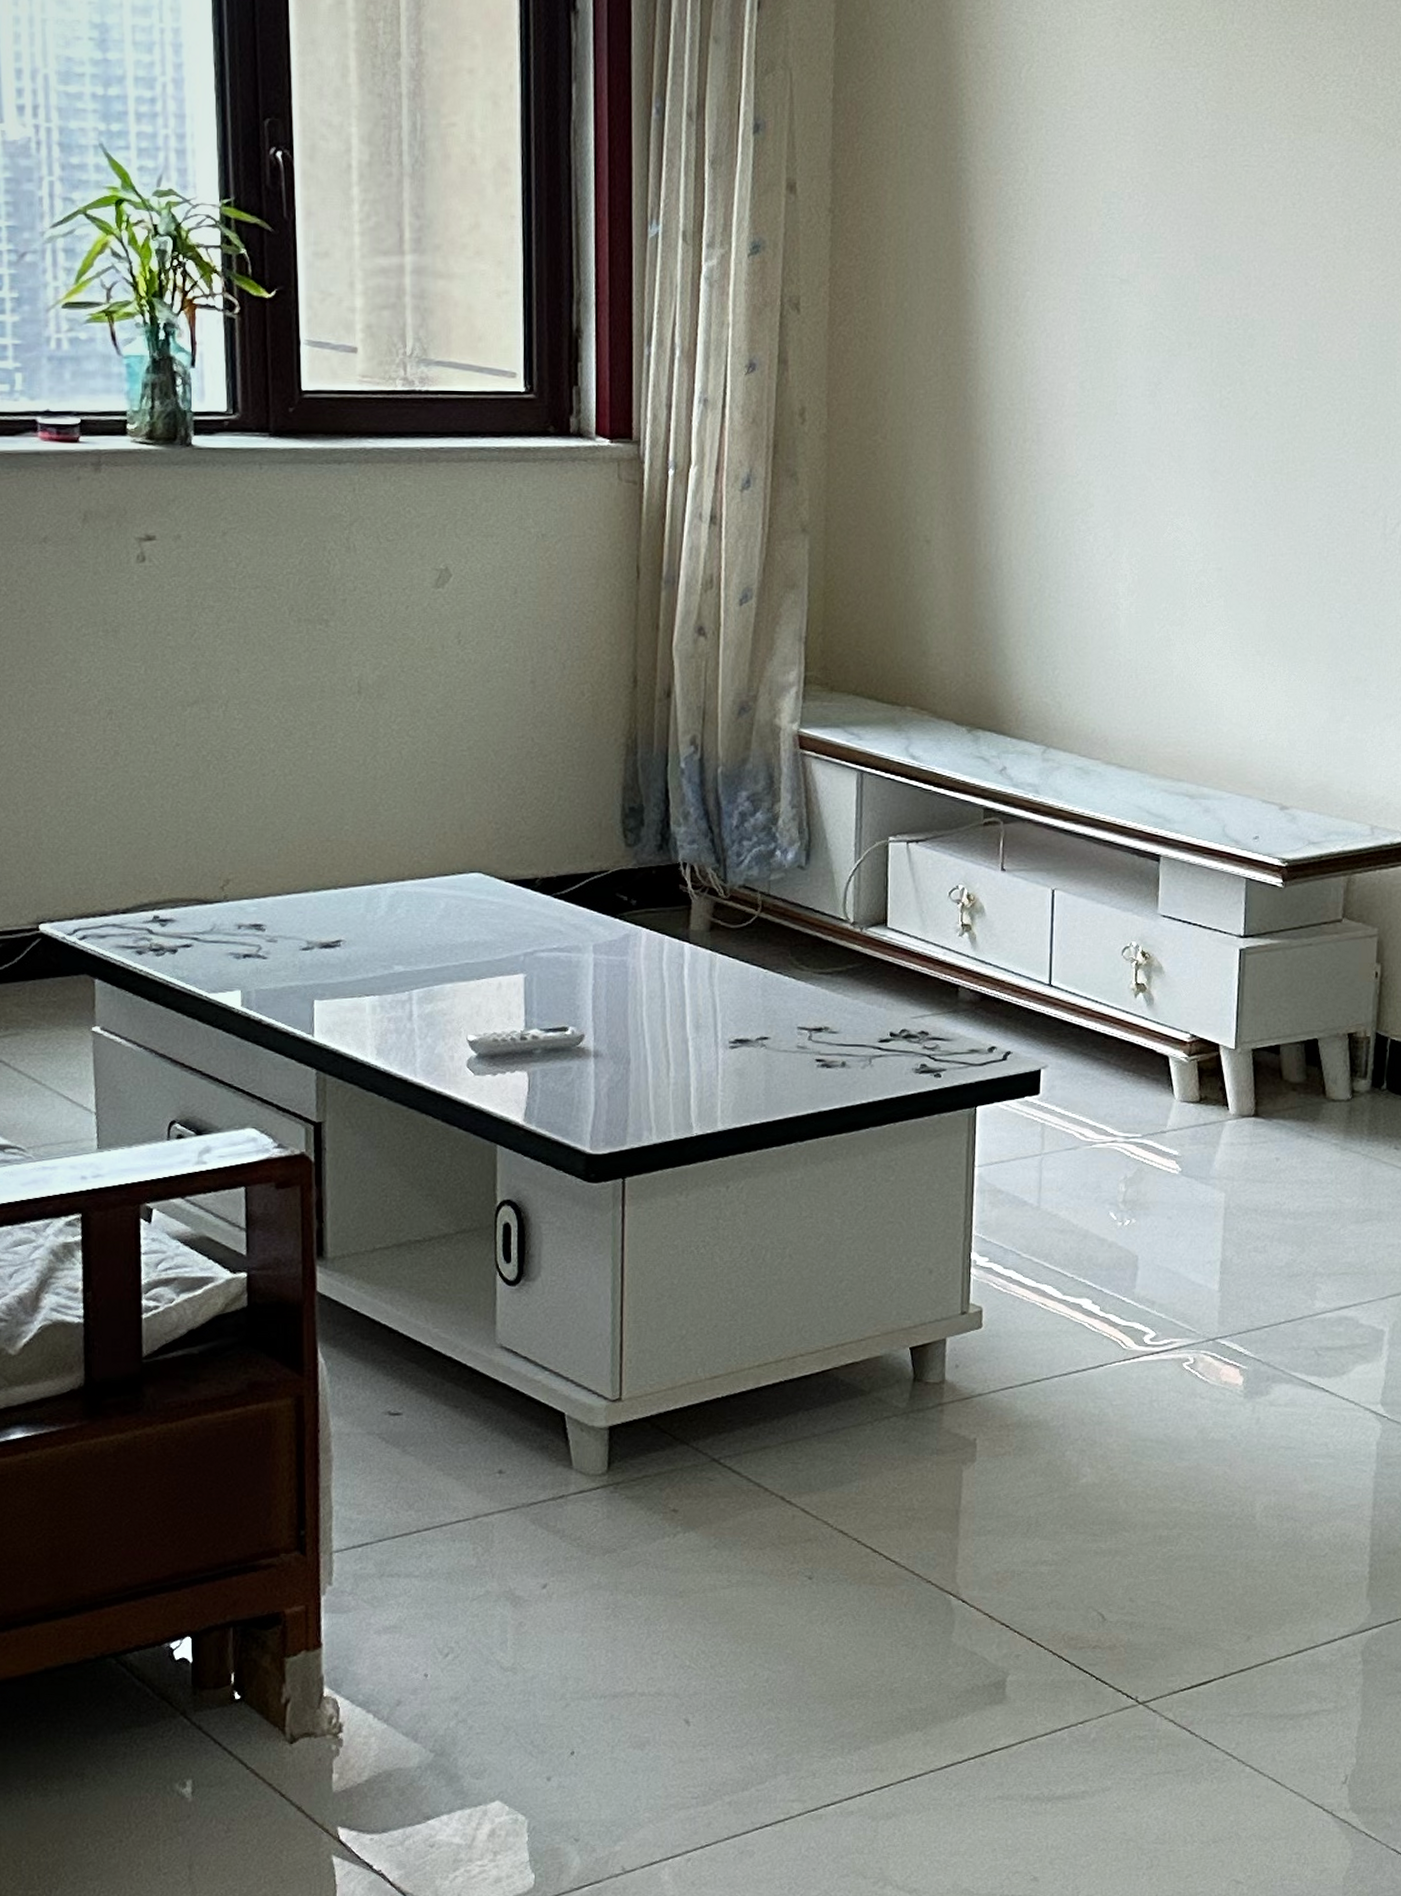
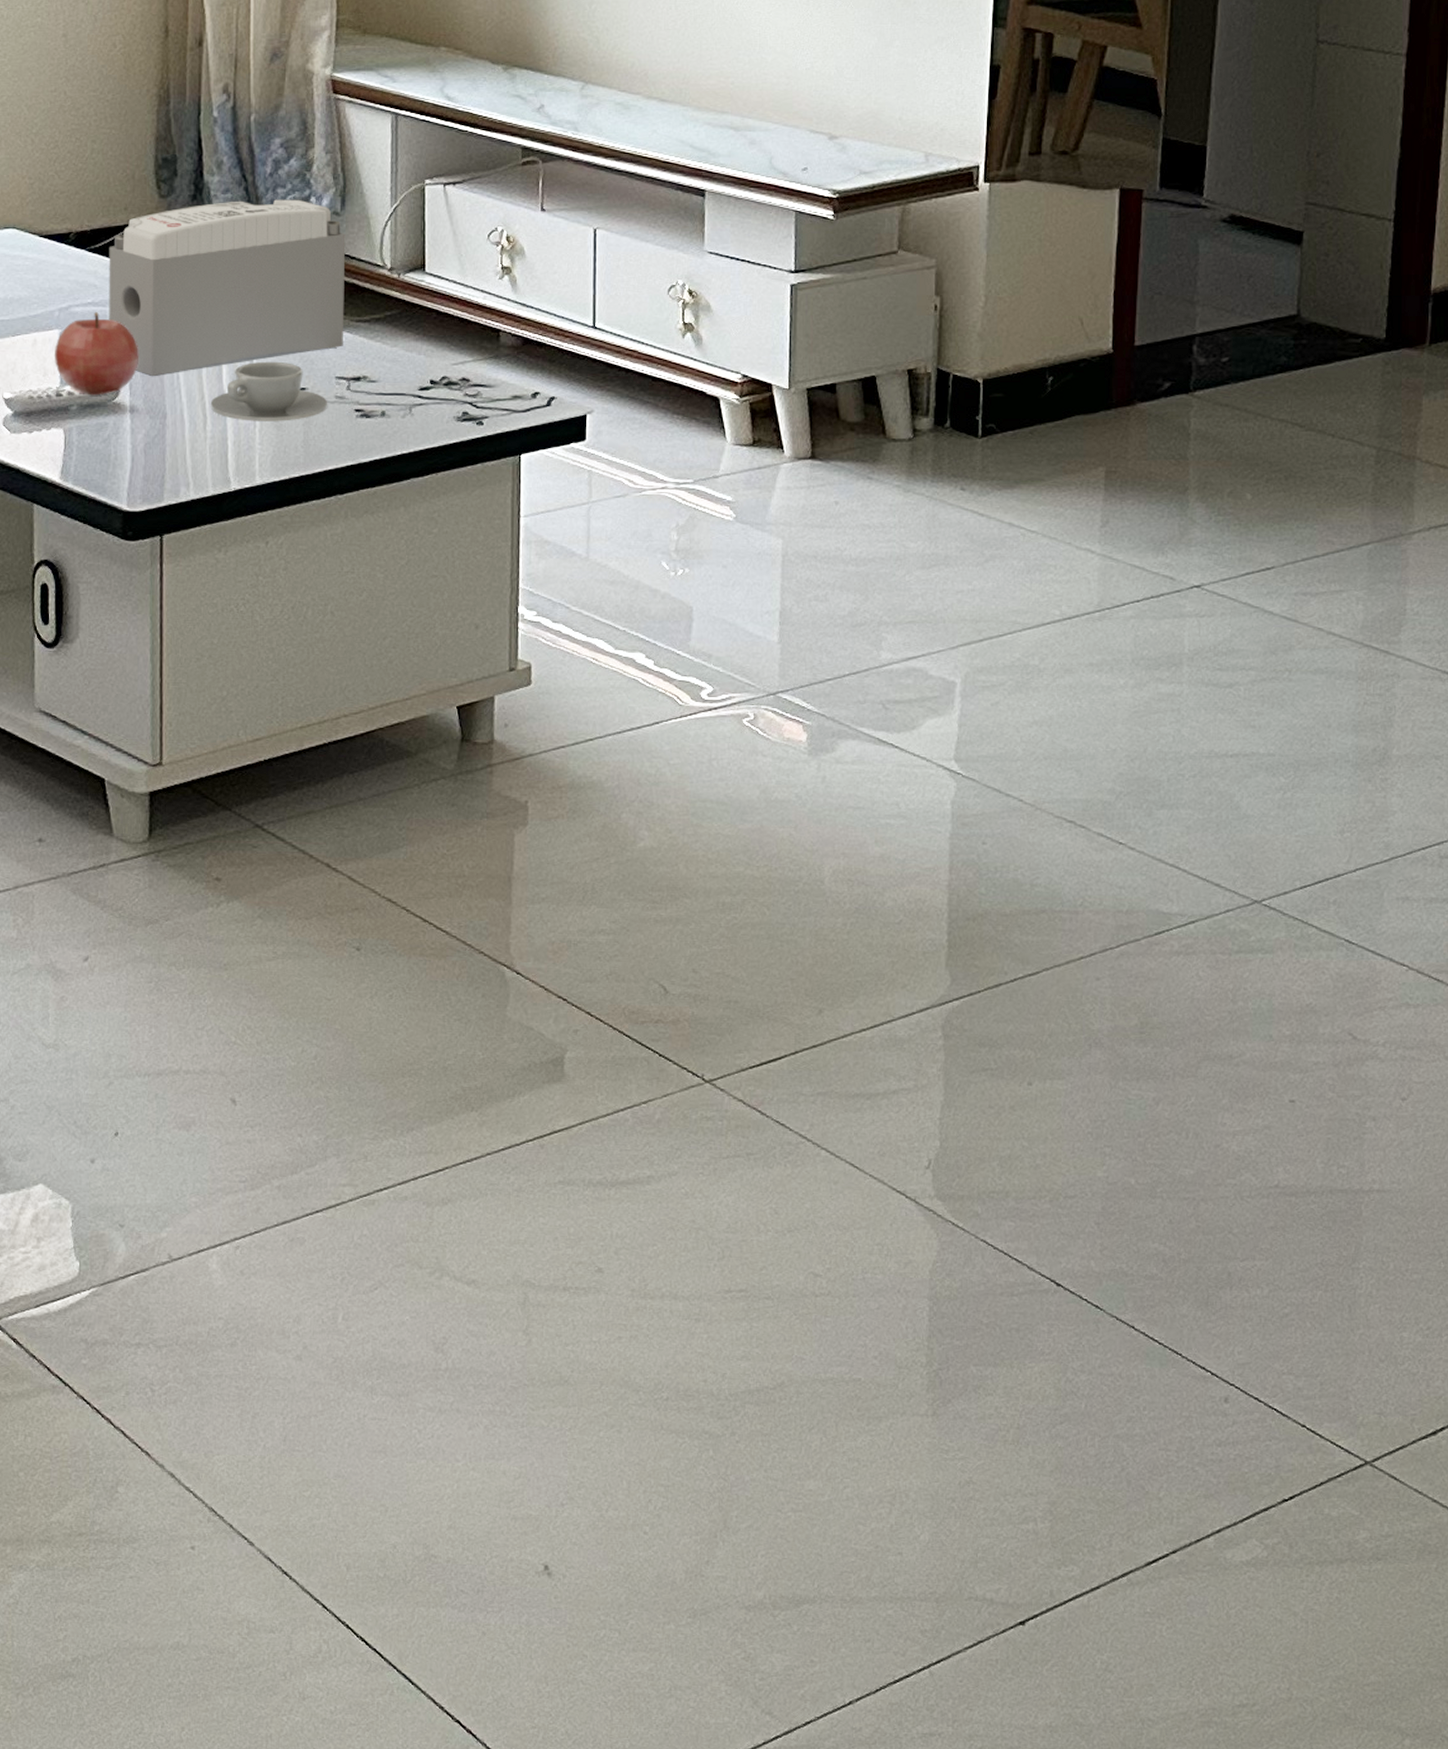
fruit: none [519,958,604,1040] -> present [55,312,140,396]
battery: none [574,851,810,1023] -> present [109,199,346,377]
teacup: none [673,1010,790,1070] -> present [210,361,328,421]

